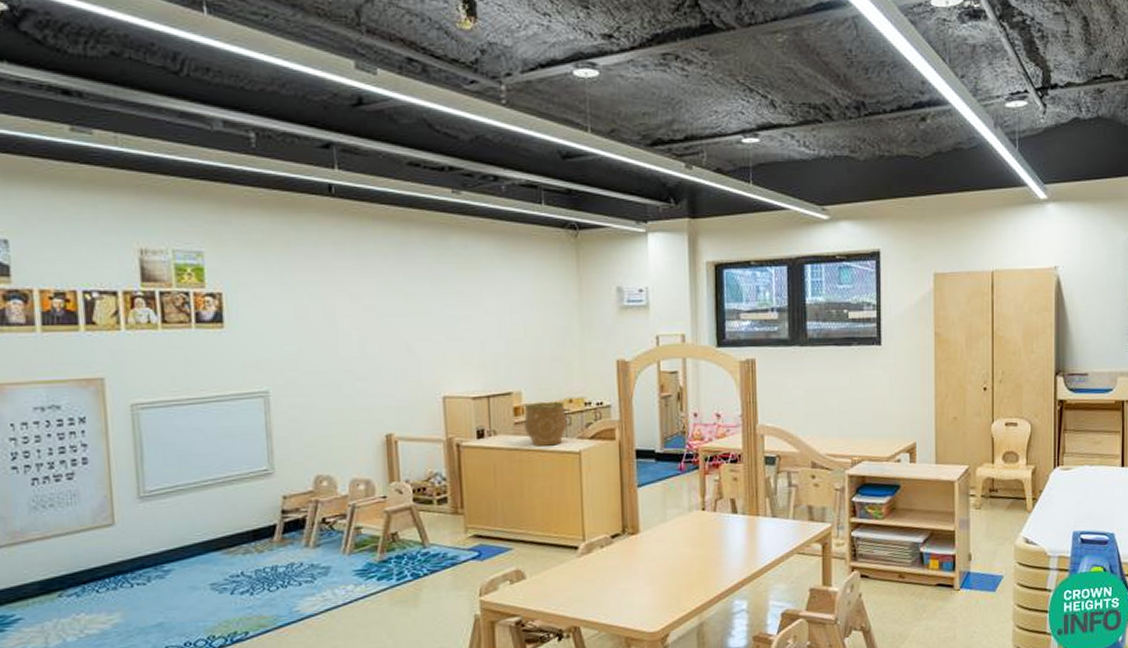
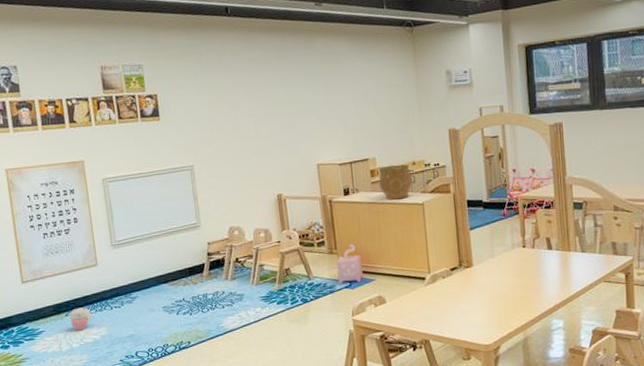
plush toy: none [64,584,101,618] -> present [69,307,92,331]
toy box: none [462,501,498,553] -> present [336,244,364,284]

